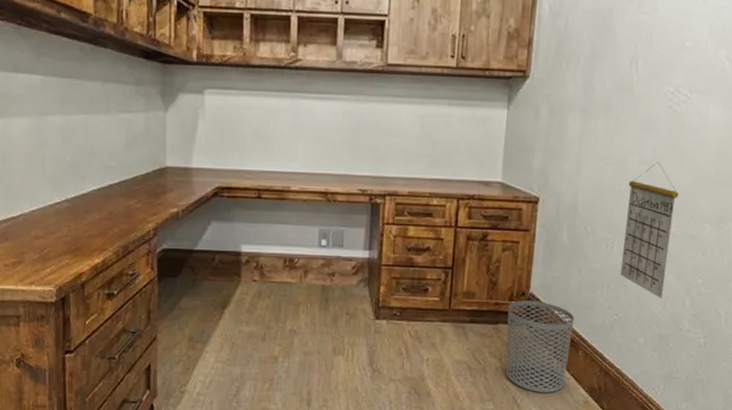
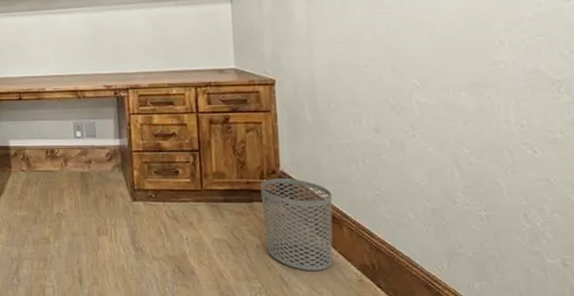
calendar: present [620,161,679,298] -> none [366,35,427,170]

